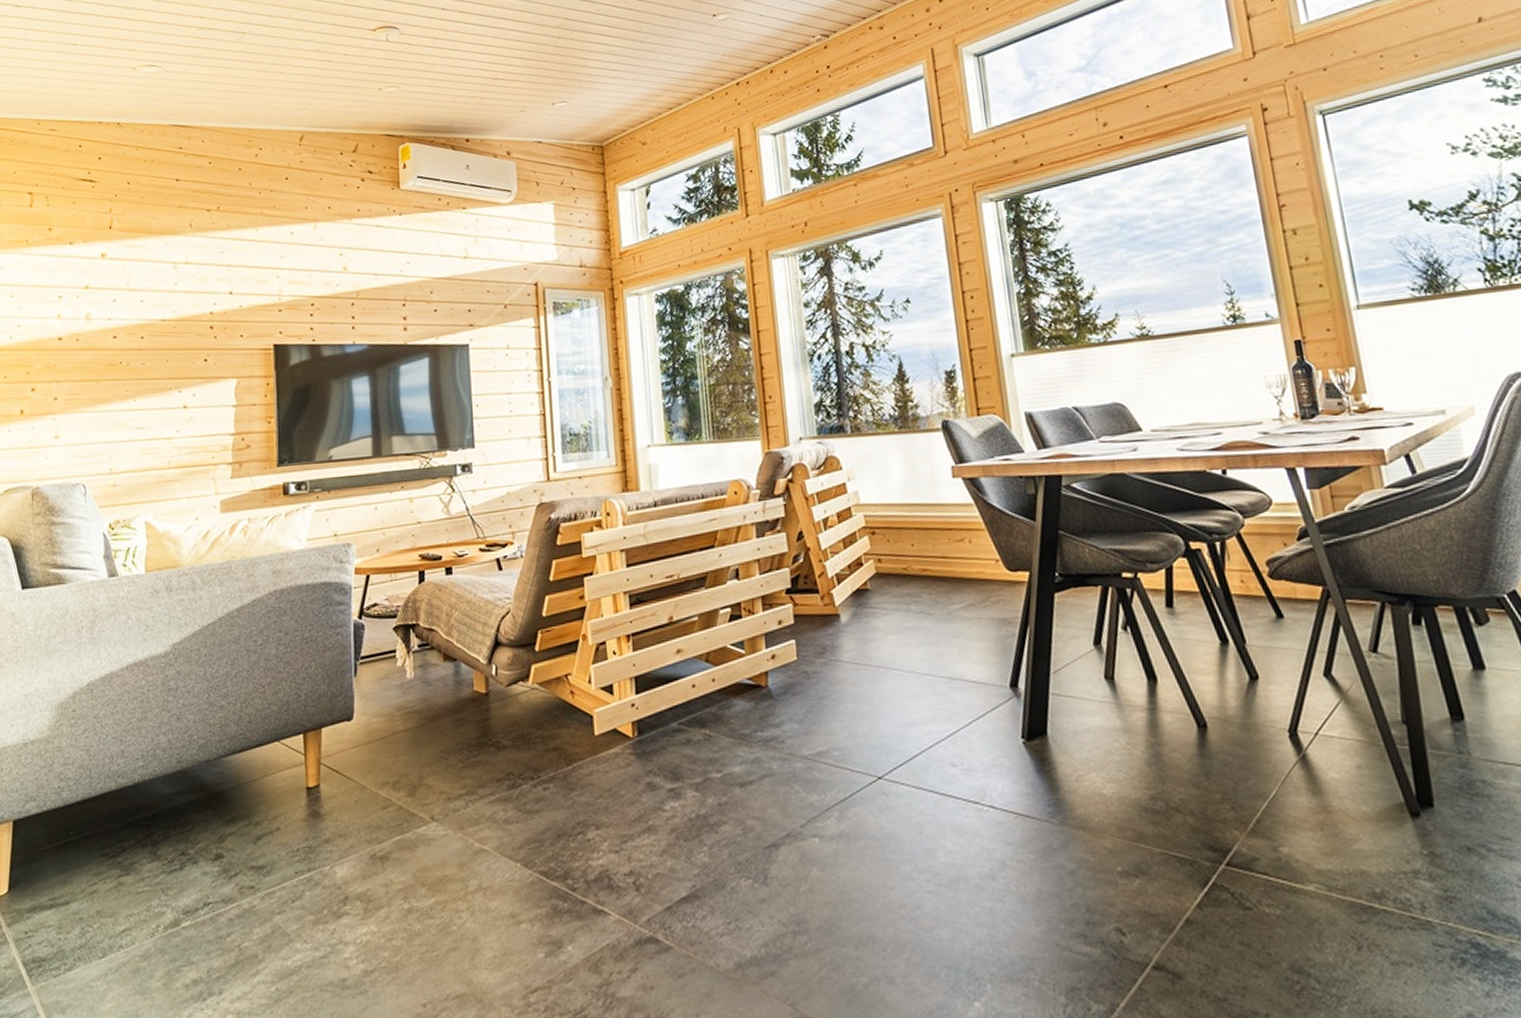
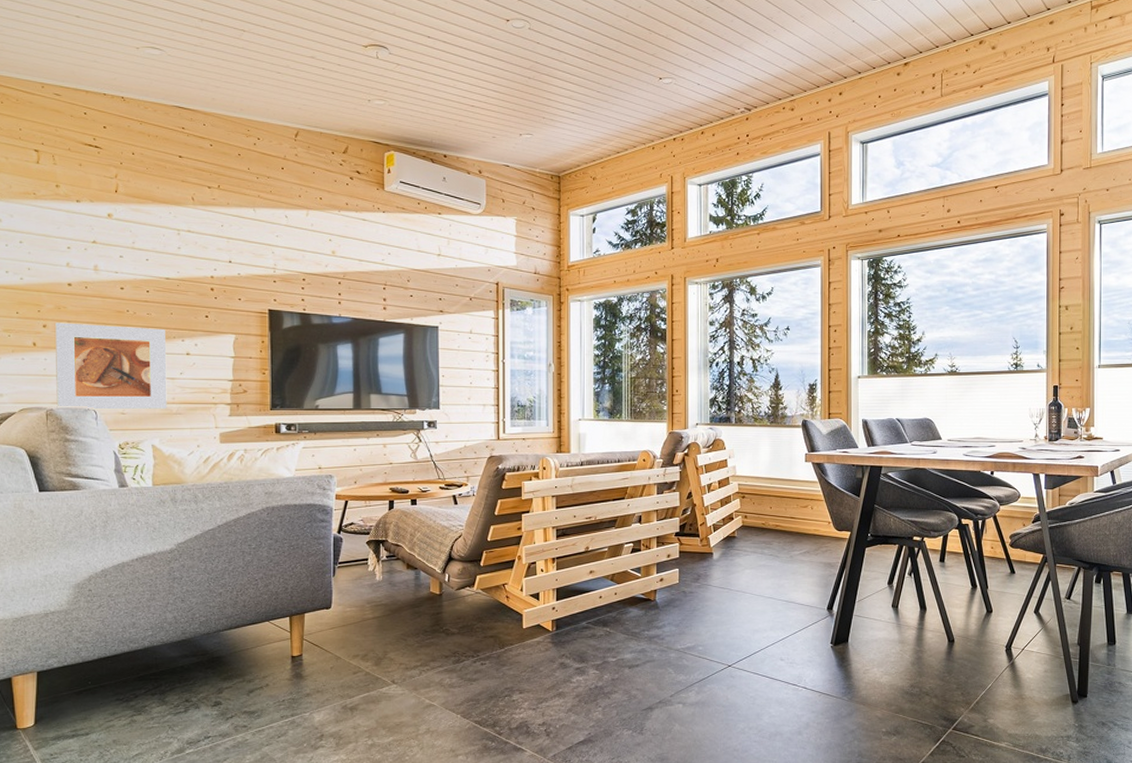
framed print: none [43,379,162,486] -> present [54,322,167,410]

